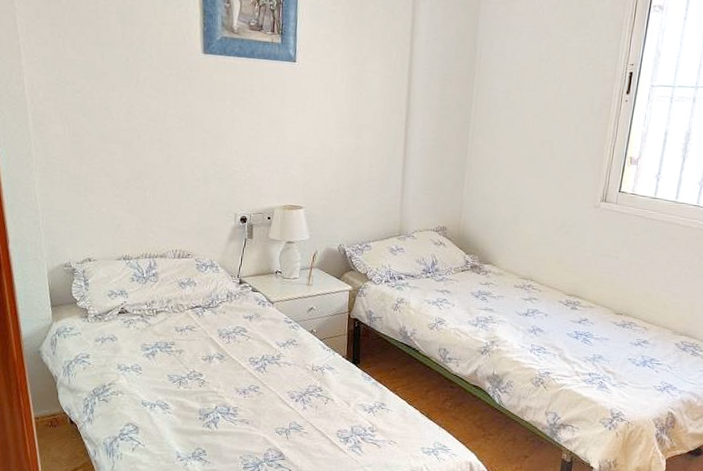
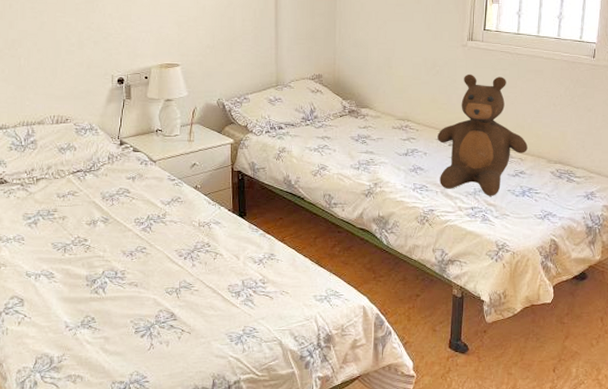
teddy bear: none [558,236,654,364] -> present [437,74,528,196]

